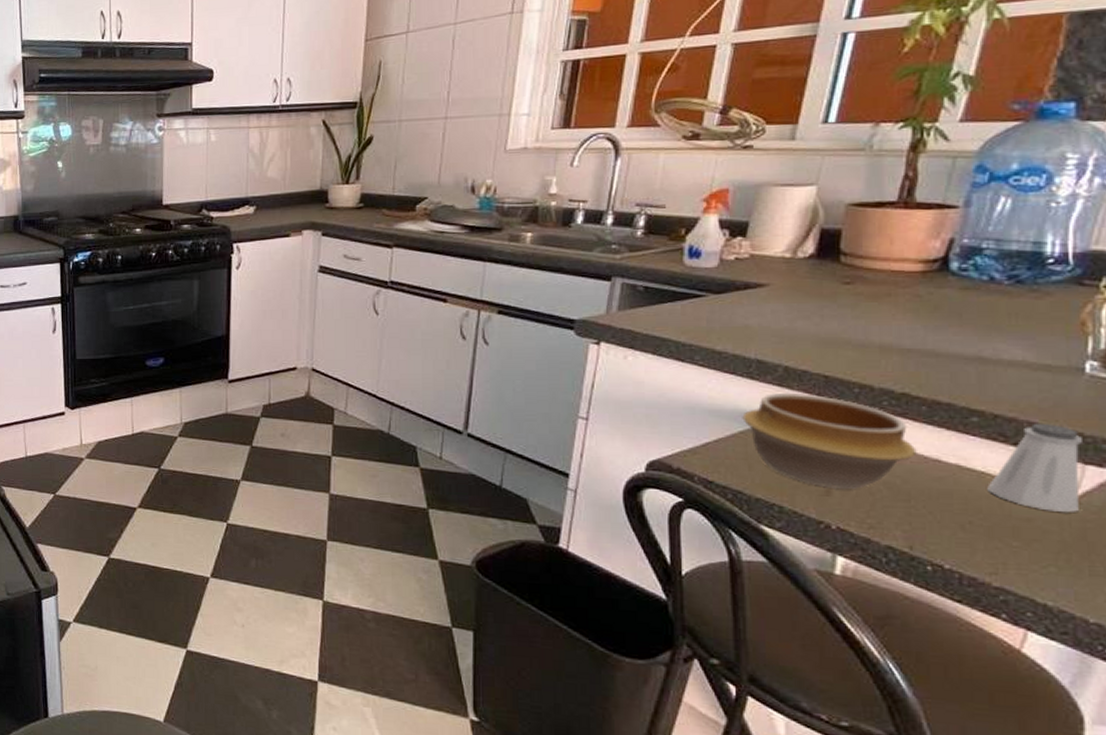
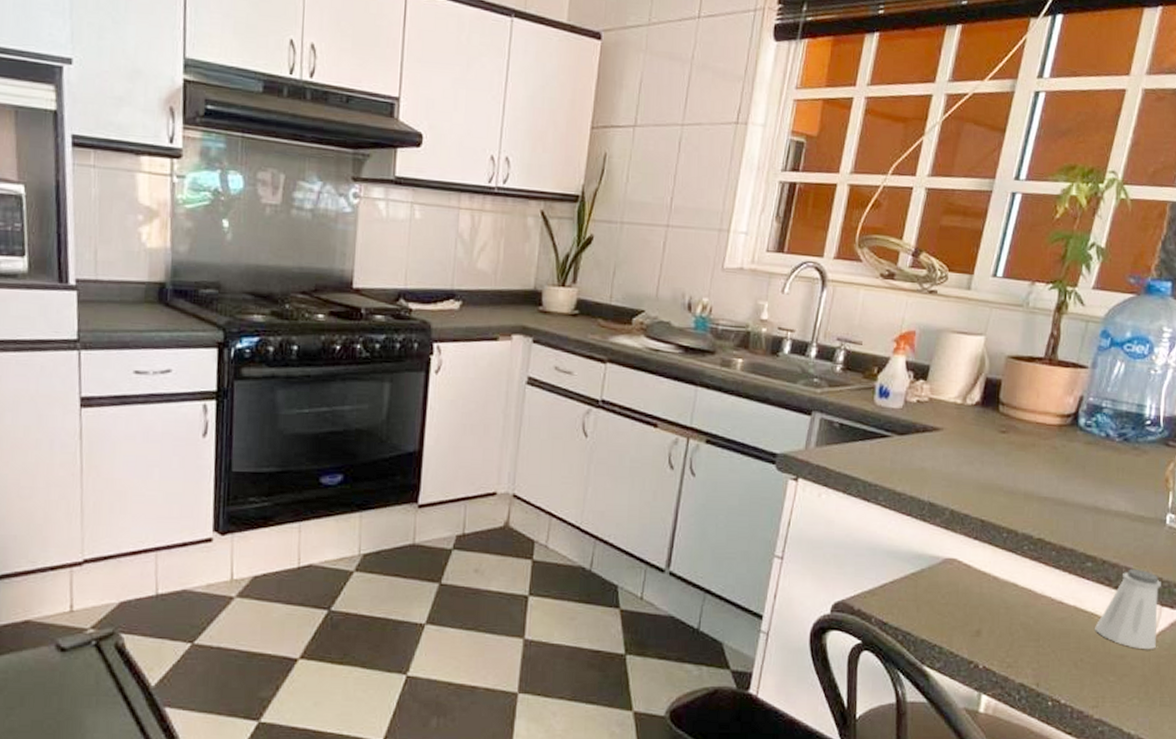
bowl: present [742,393,917,489] -> none [914,536,1047,629]

